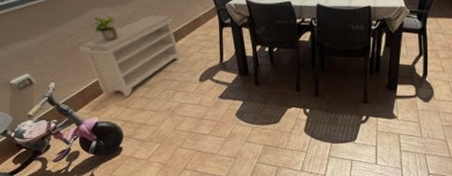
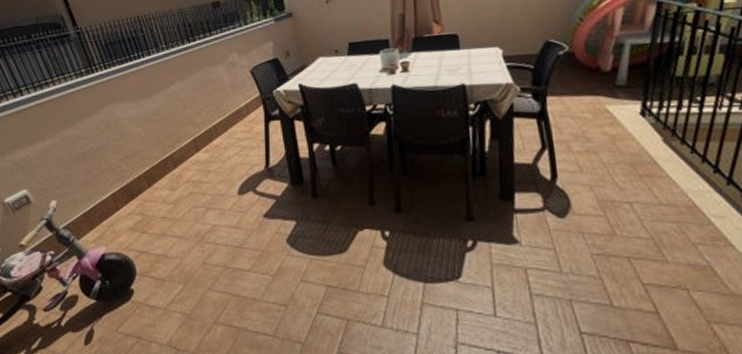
bench: present [78,15,181,97] -> none [89,109,215,218]
potted plant: present [92,16,118,41] -> none [109,112,138,144]

